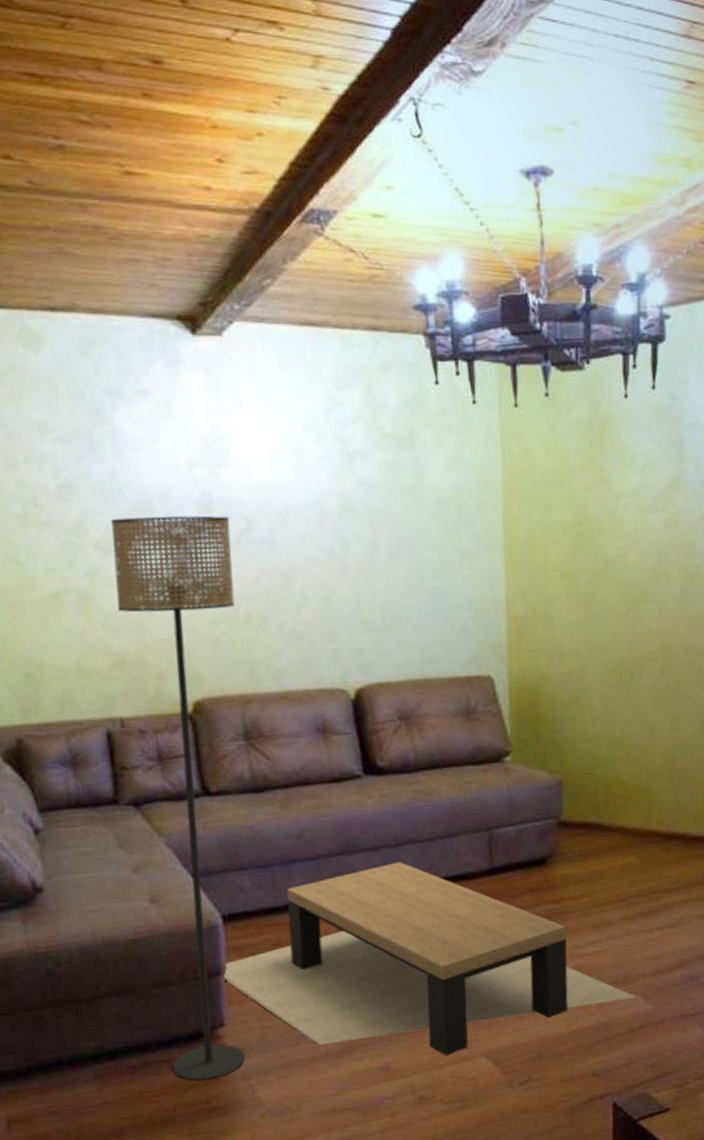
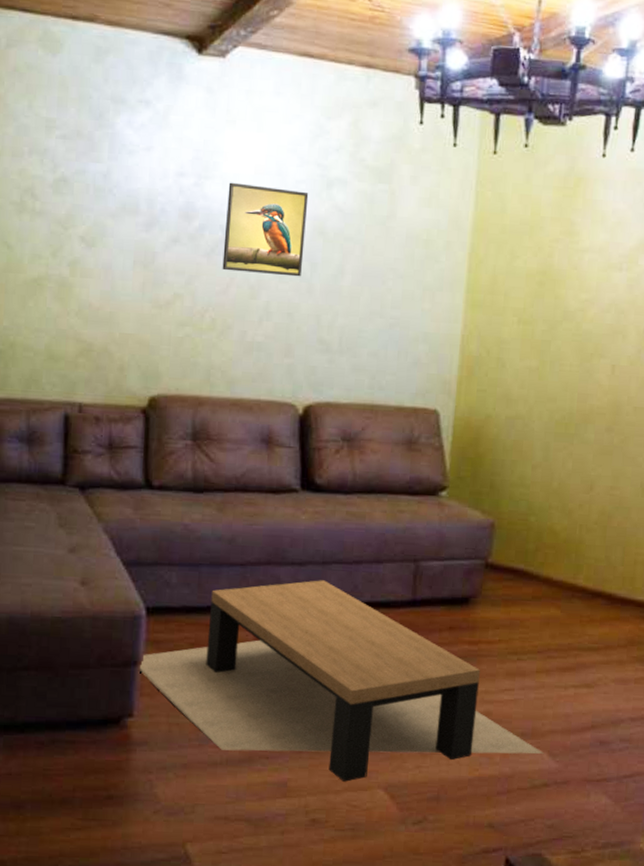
floor lamp: present [110,515,245,1081] -> none [77,215,208,768]
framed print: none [244,467,334,561] -> present [222,182,309,277]

